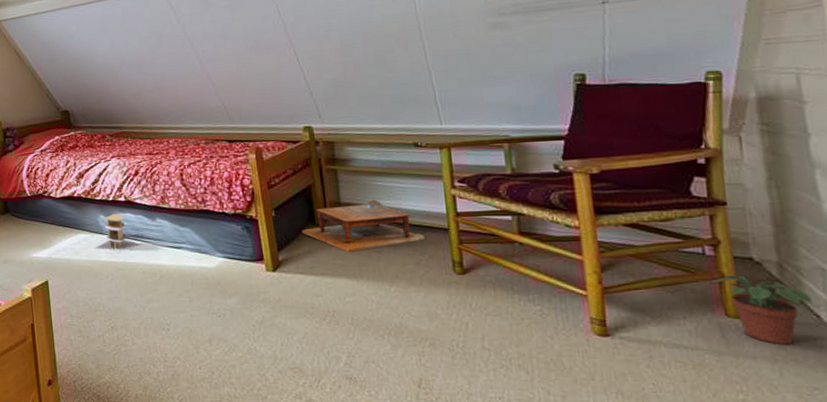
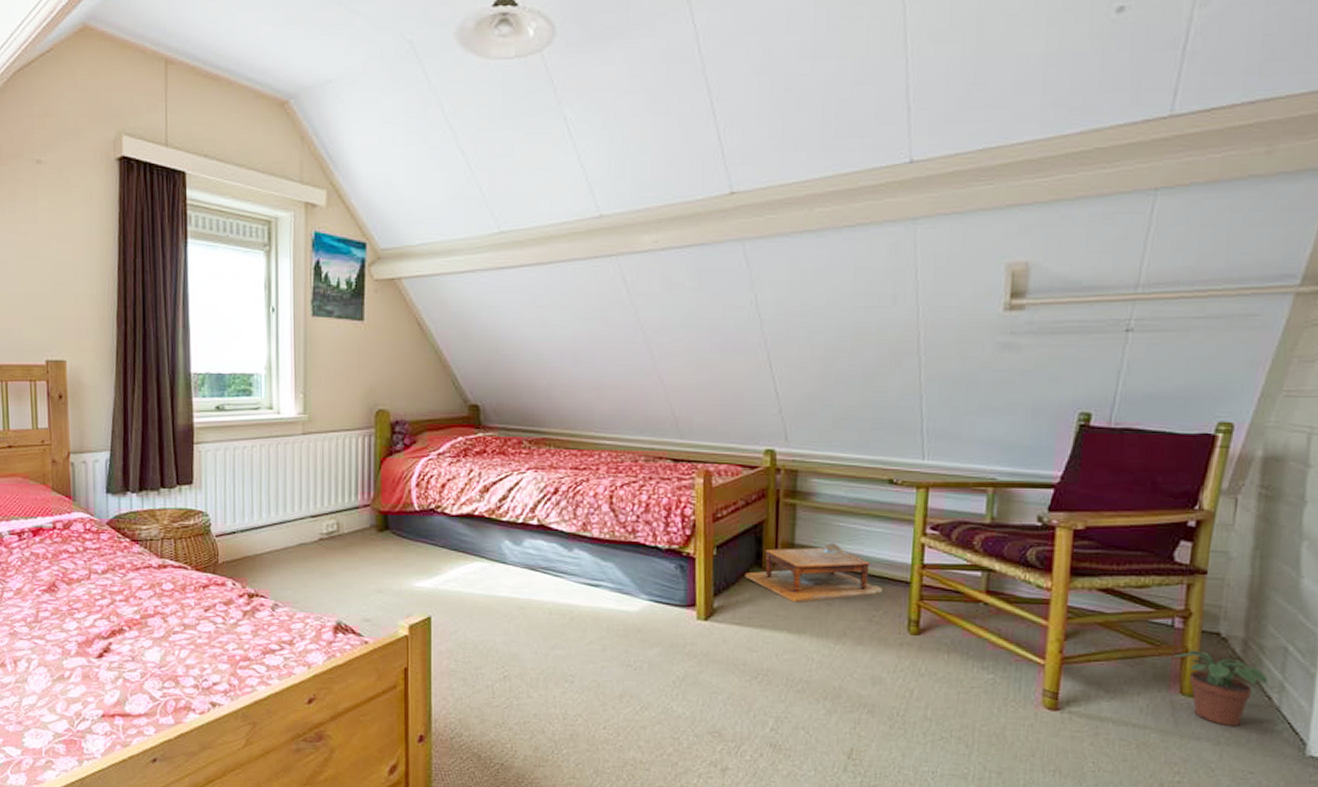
toy house: present [95,214,143,250] -> none [494,540,554,584]

